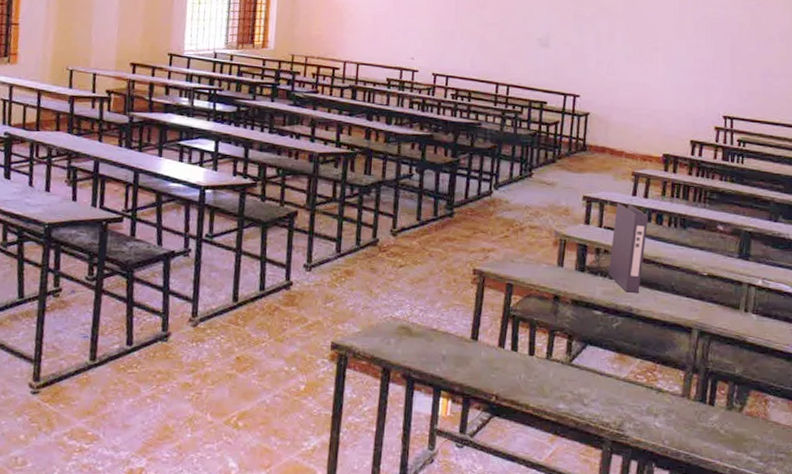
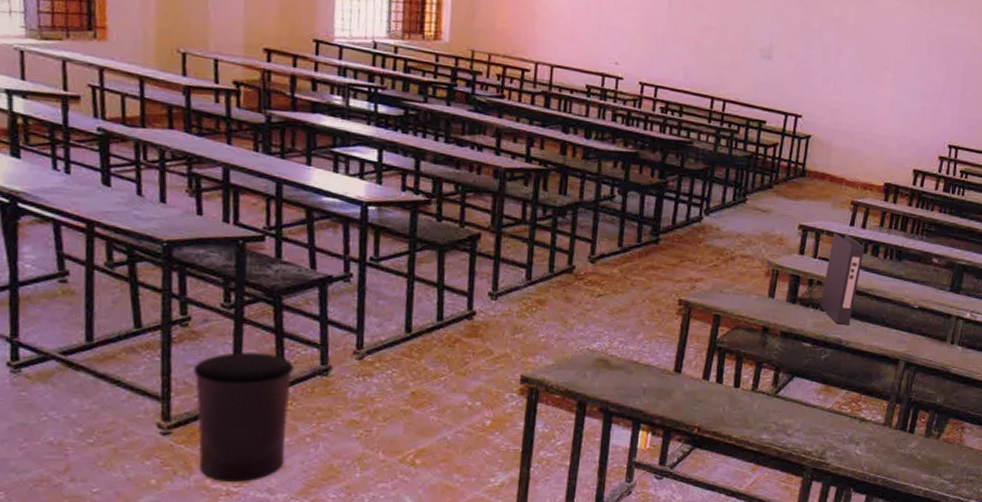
waste bin: none [59,319,141,439] -> present [192,352,294,482]

